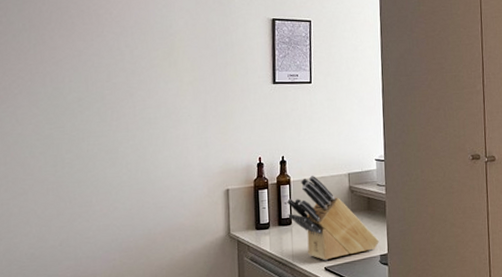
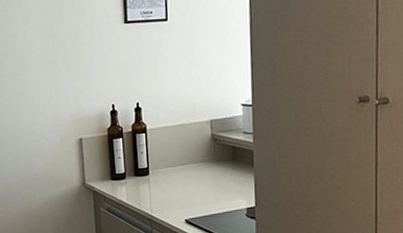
knife block: present [286,175,379,261] -> none [142,122,245,213]

